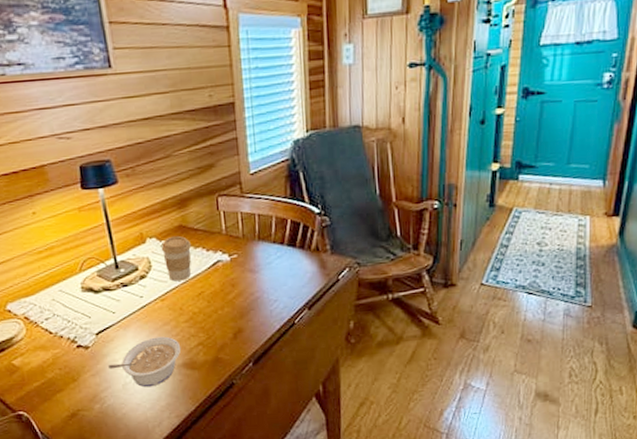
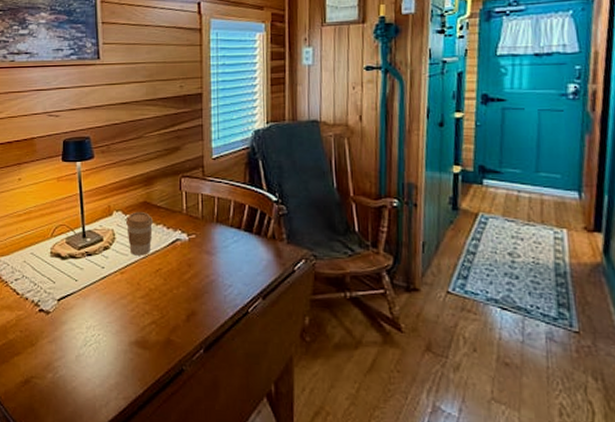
legume: present [108,336,181,388] -> none [65,310,135,362]

